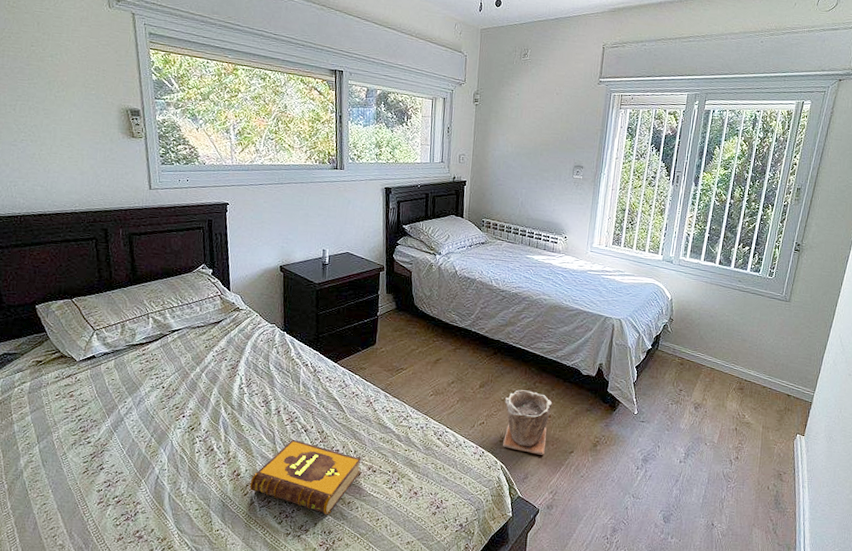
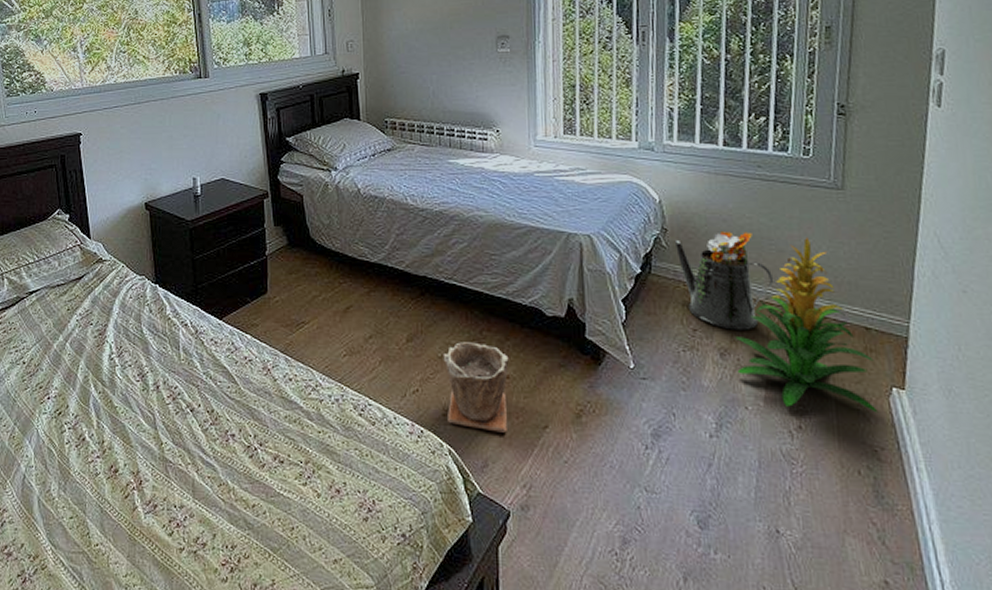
hardback book: present [249,439,362,515] -> none [130,422,264,523]
watering can: none [677,324,737,392] -> present [675,232,774,330]
indoor plant: none [704,332,789,450] -> present [735,236,879,413]

